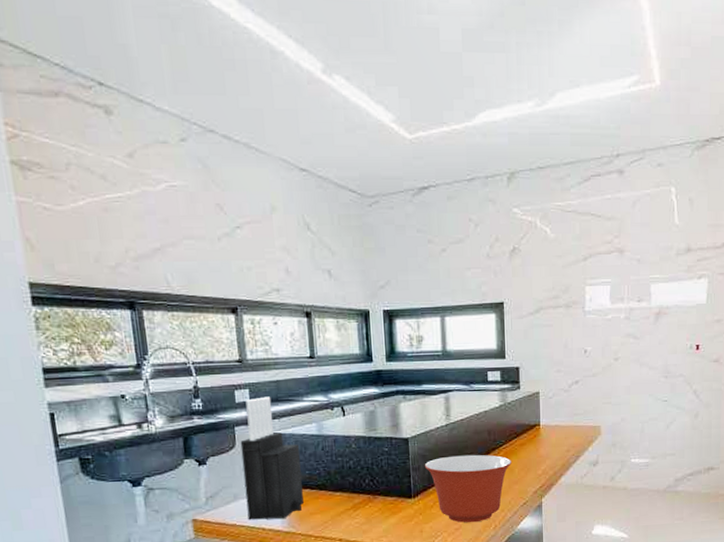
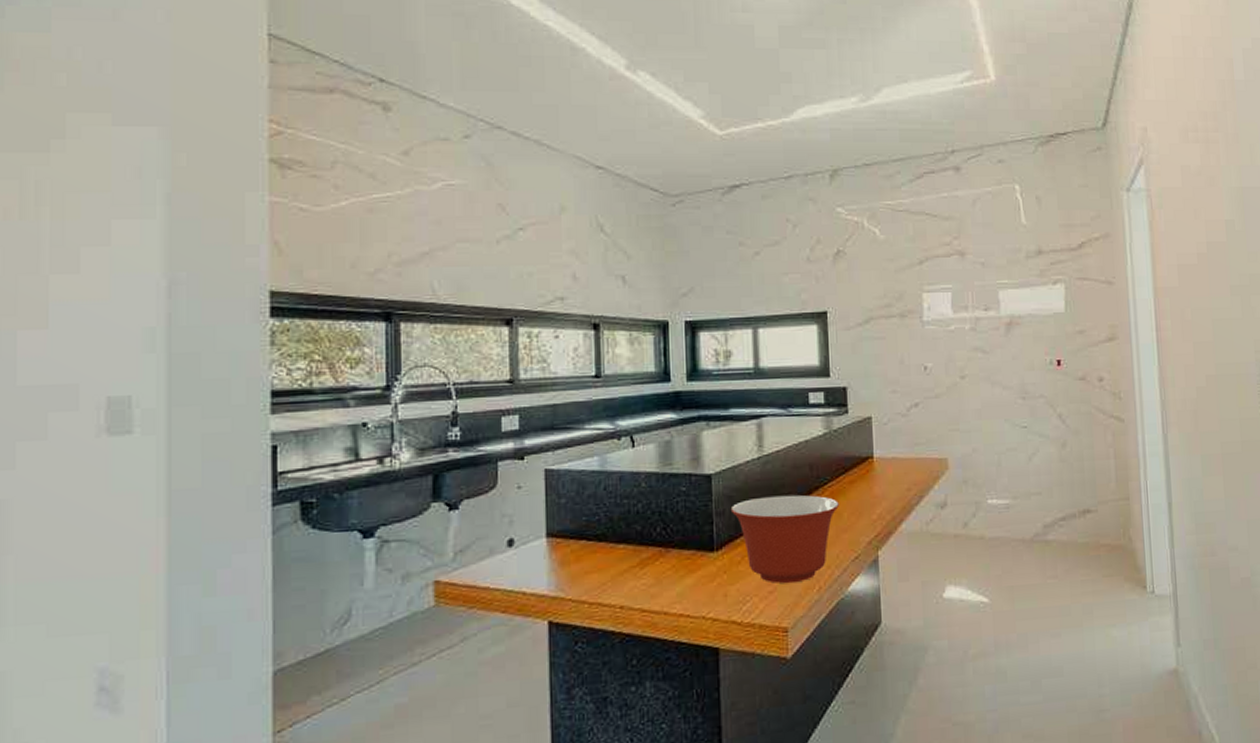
knife block: present [240,396,304,520] -> none [503,424,577,582]

